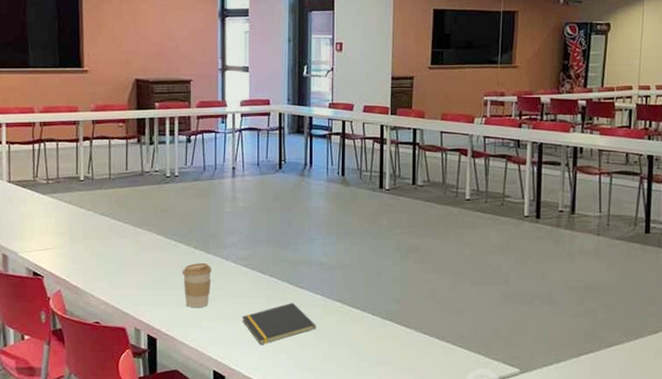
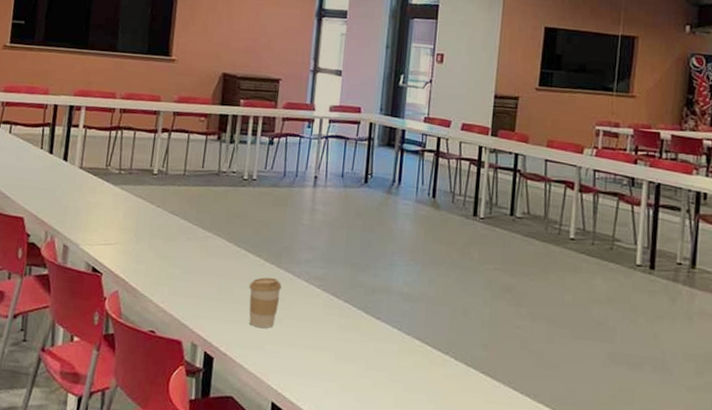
notepad: present [241,302,316,345] -> none [308,334,391,379]

